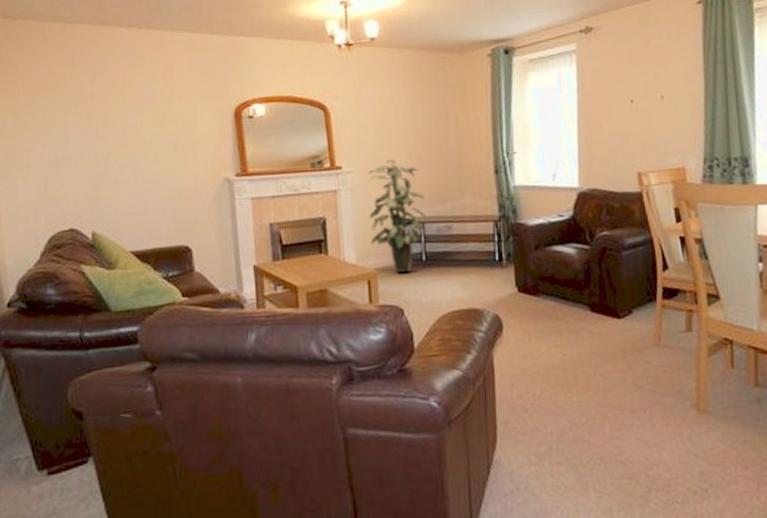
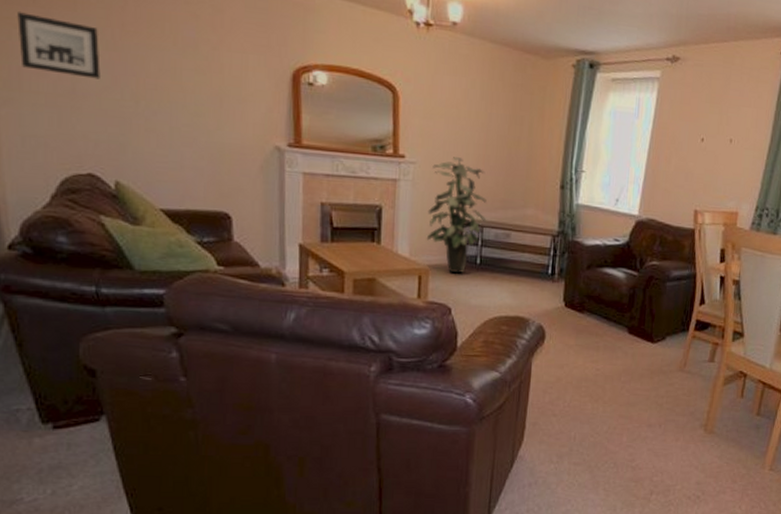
wall art: none [11,101,77,147] -> present [17,12,101,80]

